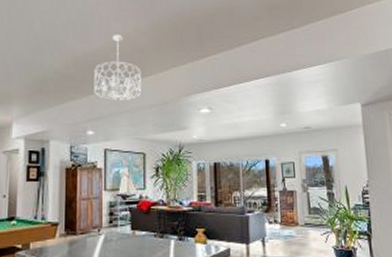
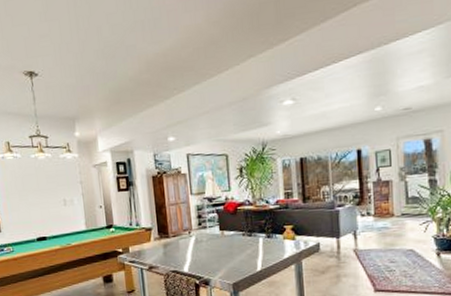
chandelier: present [94,34,142,100] -> none [168,27,219,103]

